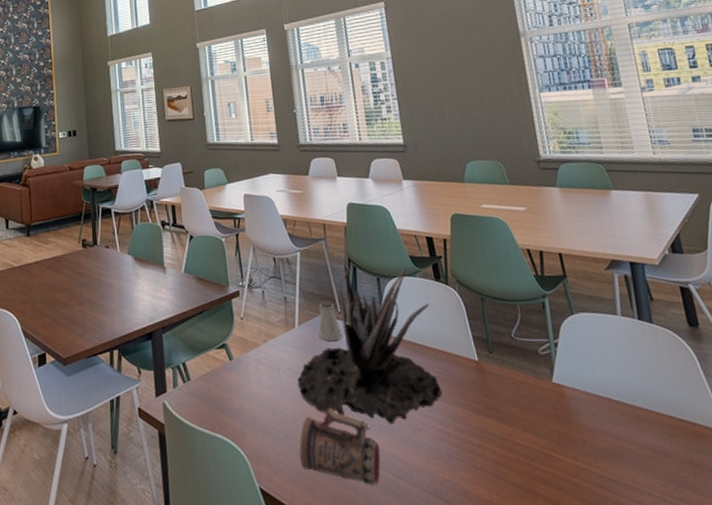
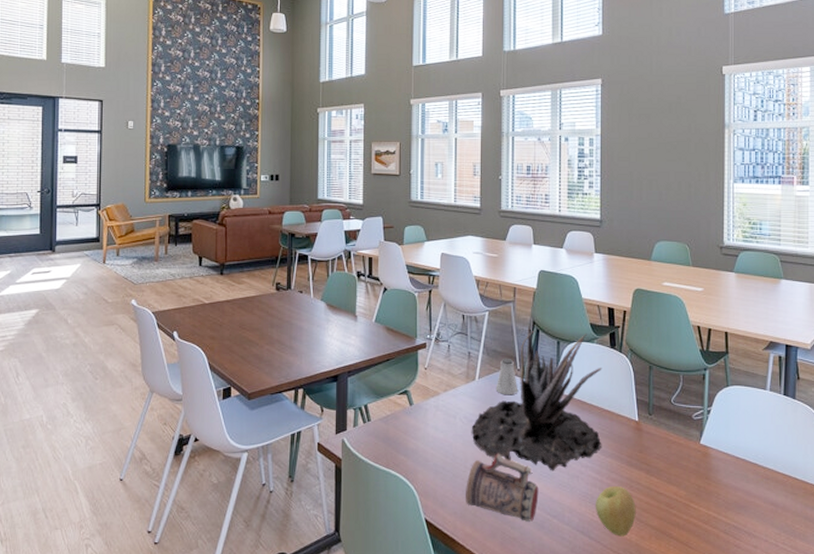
apple: none [444,438,494,498] -> present [595,486,636,537]

